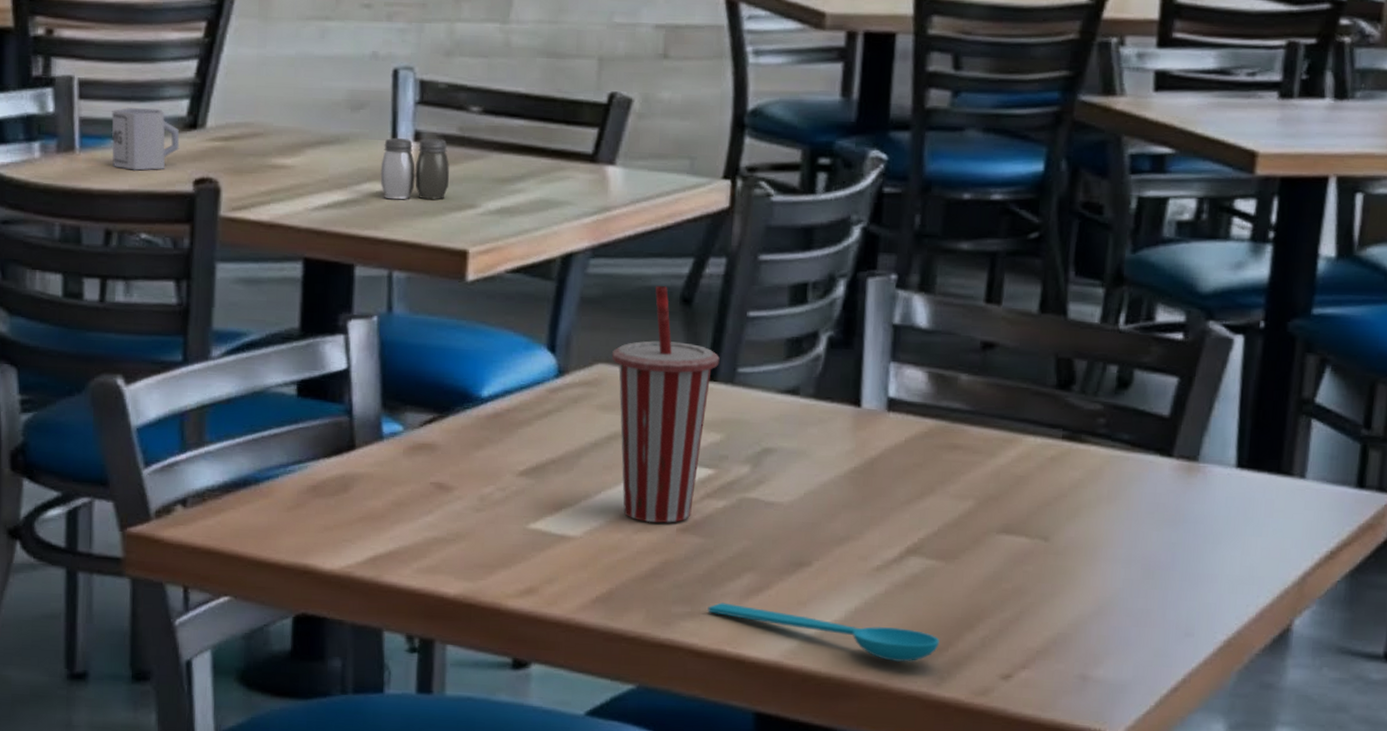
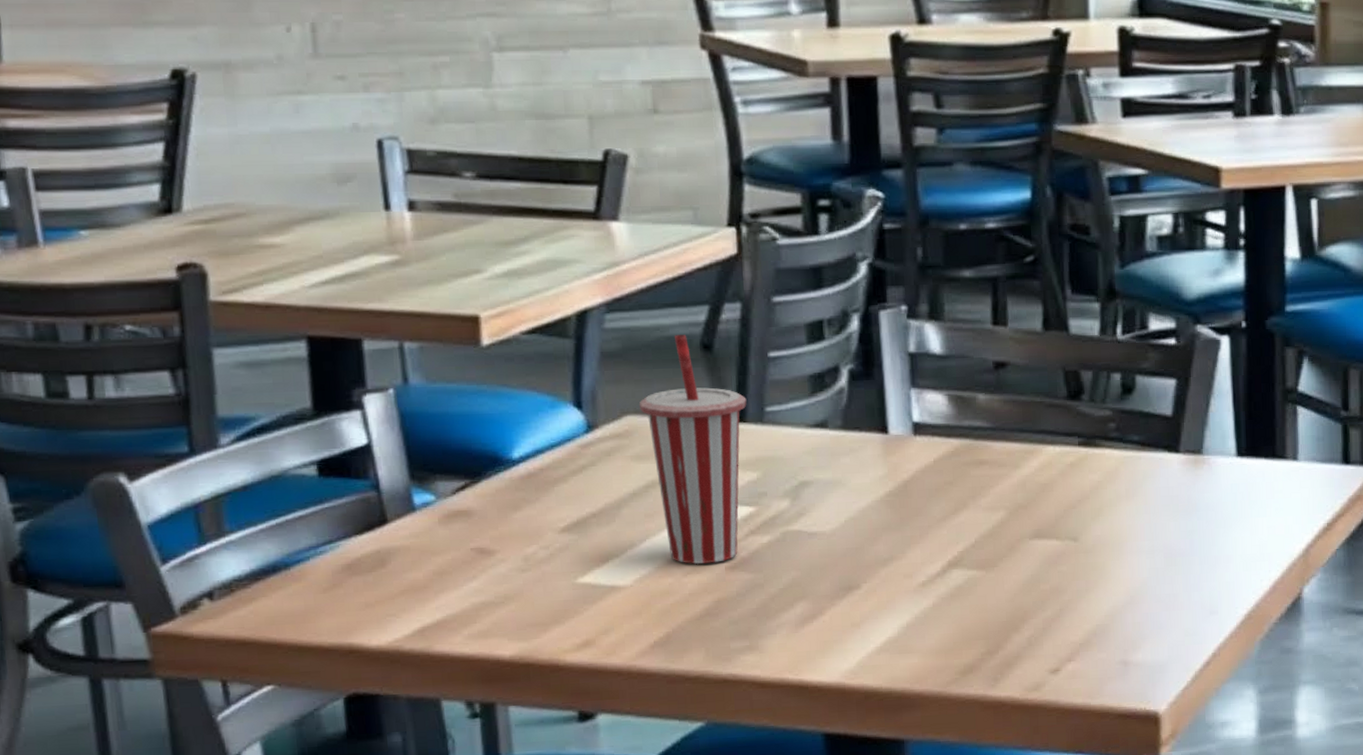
cup: present [111,108,180,171] -> none [75,196,156,261]
salt and pepper shaker: present [380,138,450,200] -> none [376,207,451,271]
spoon: present [707,602,940,663] -> none [765,632,990,670]

